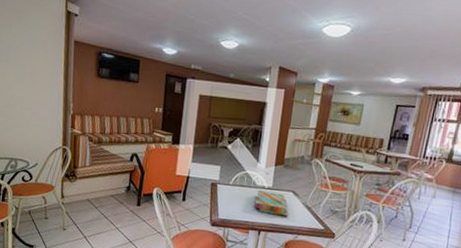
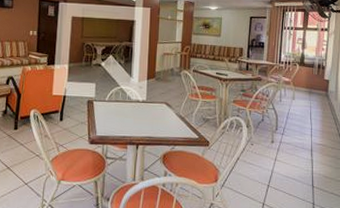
board game: present [255,191,289,217] -> none [131,105,164,128]

